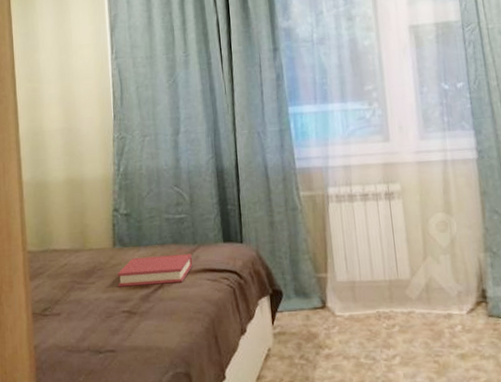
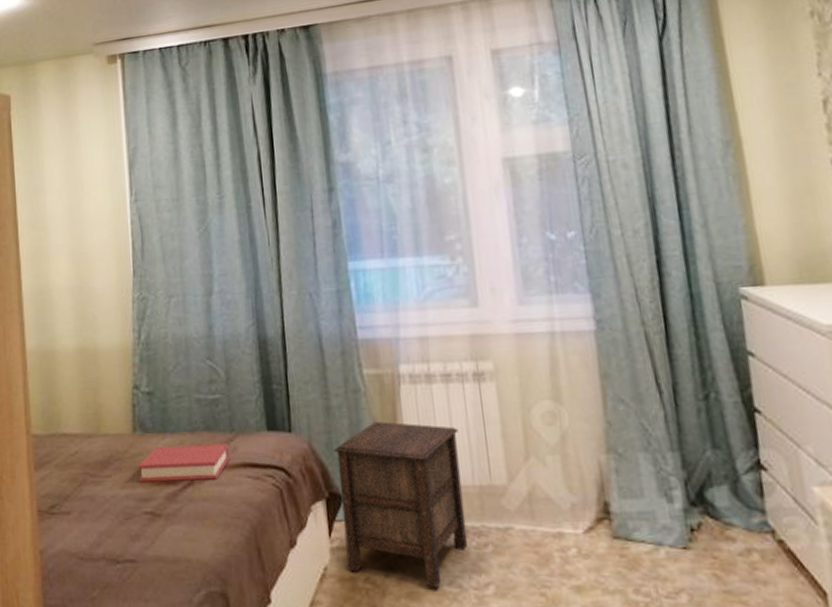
nightstand: none [276,232,380,361] -> present [333,421,468,588]

